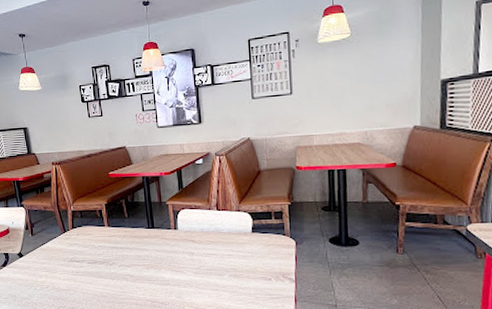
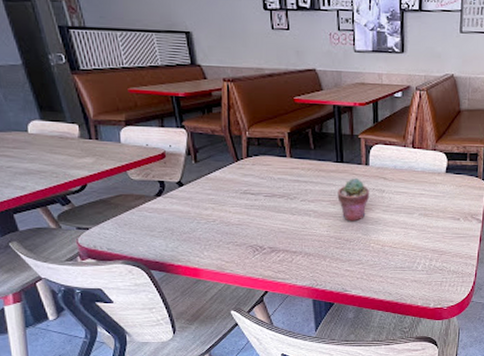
potted succulent: none [151,242,181,285] -> present [337,178,370,222]

